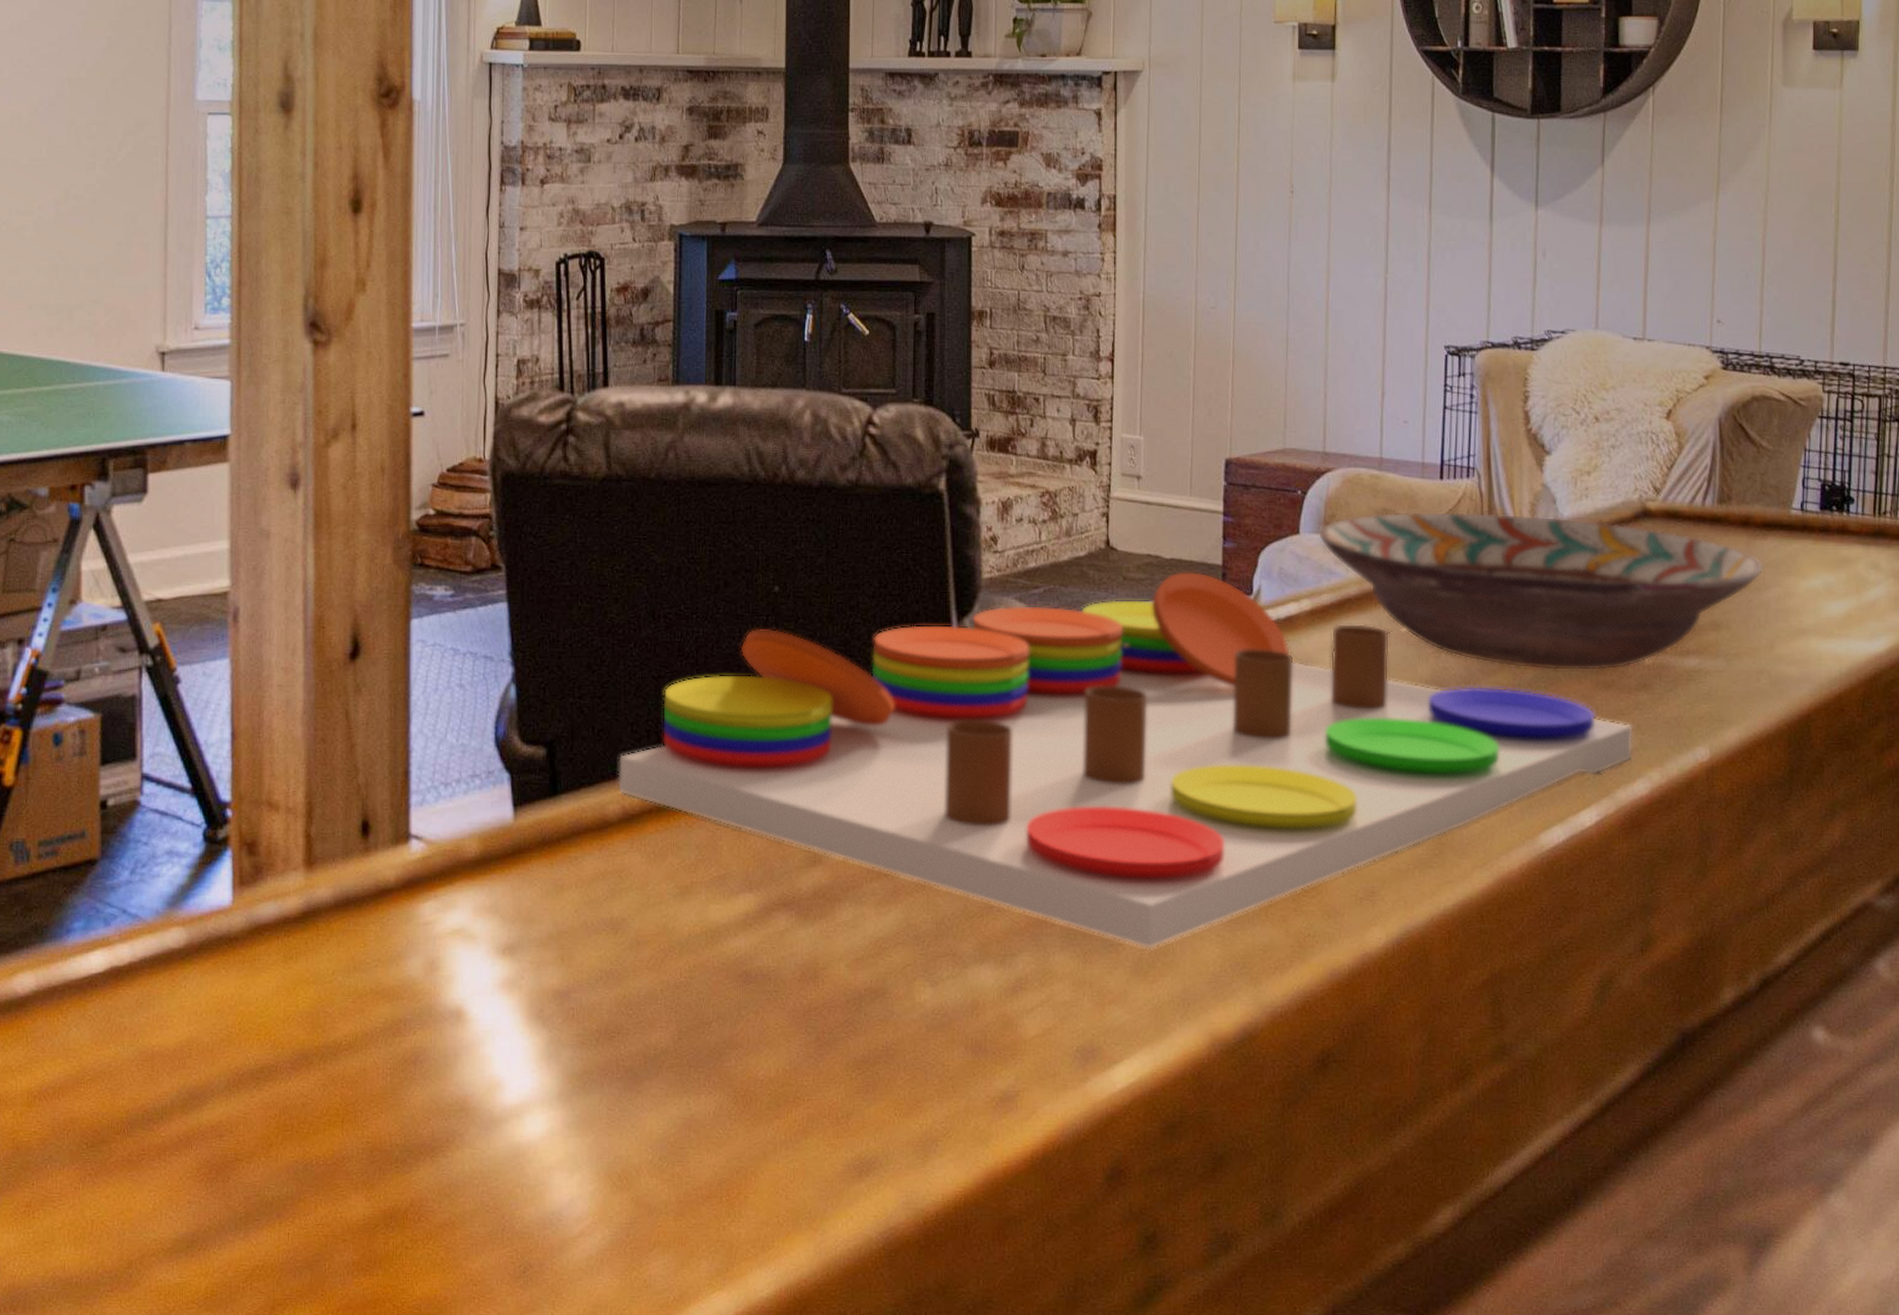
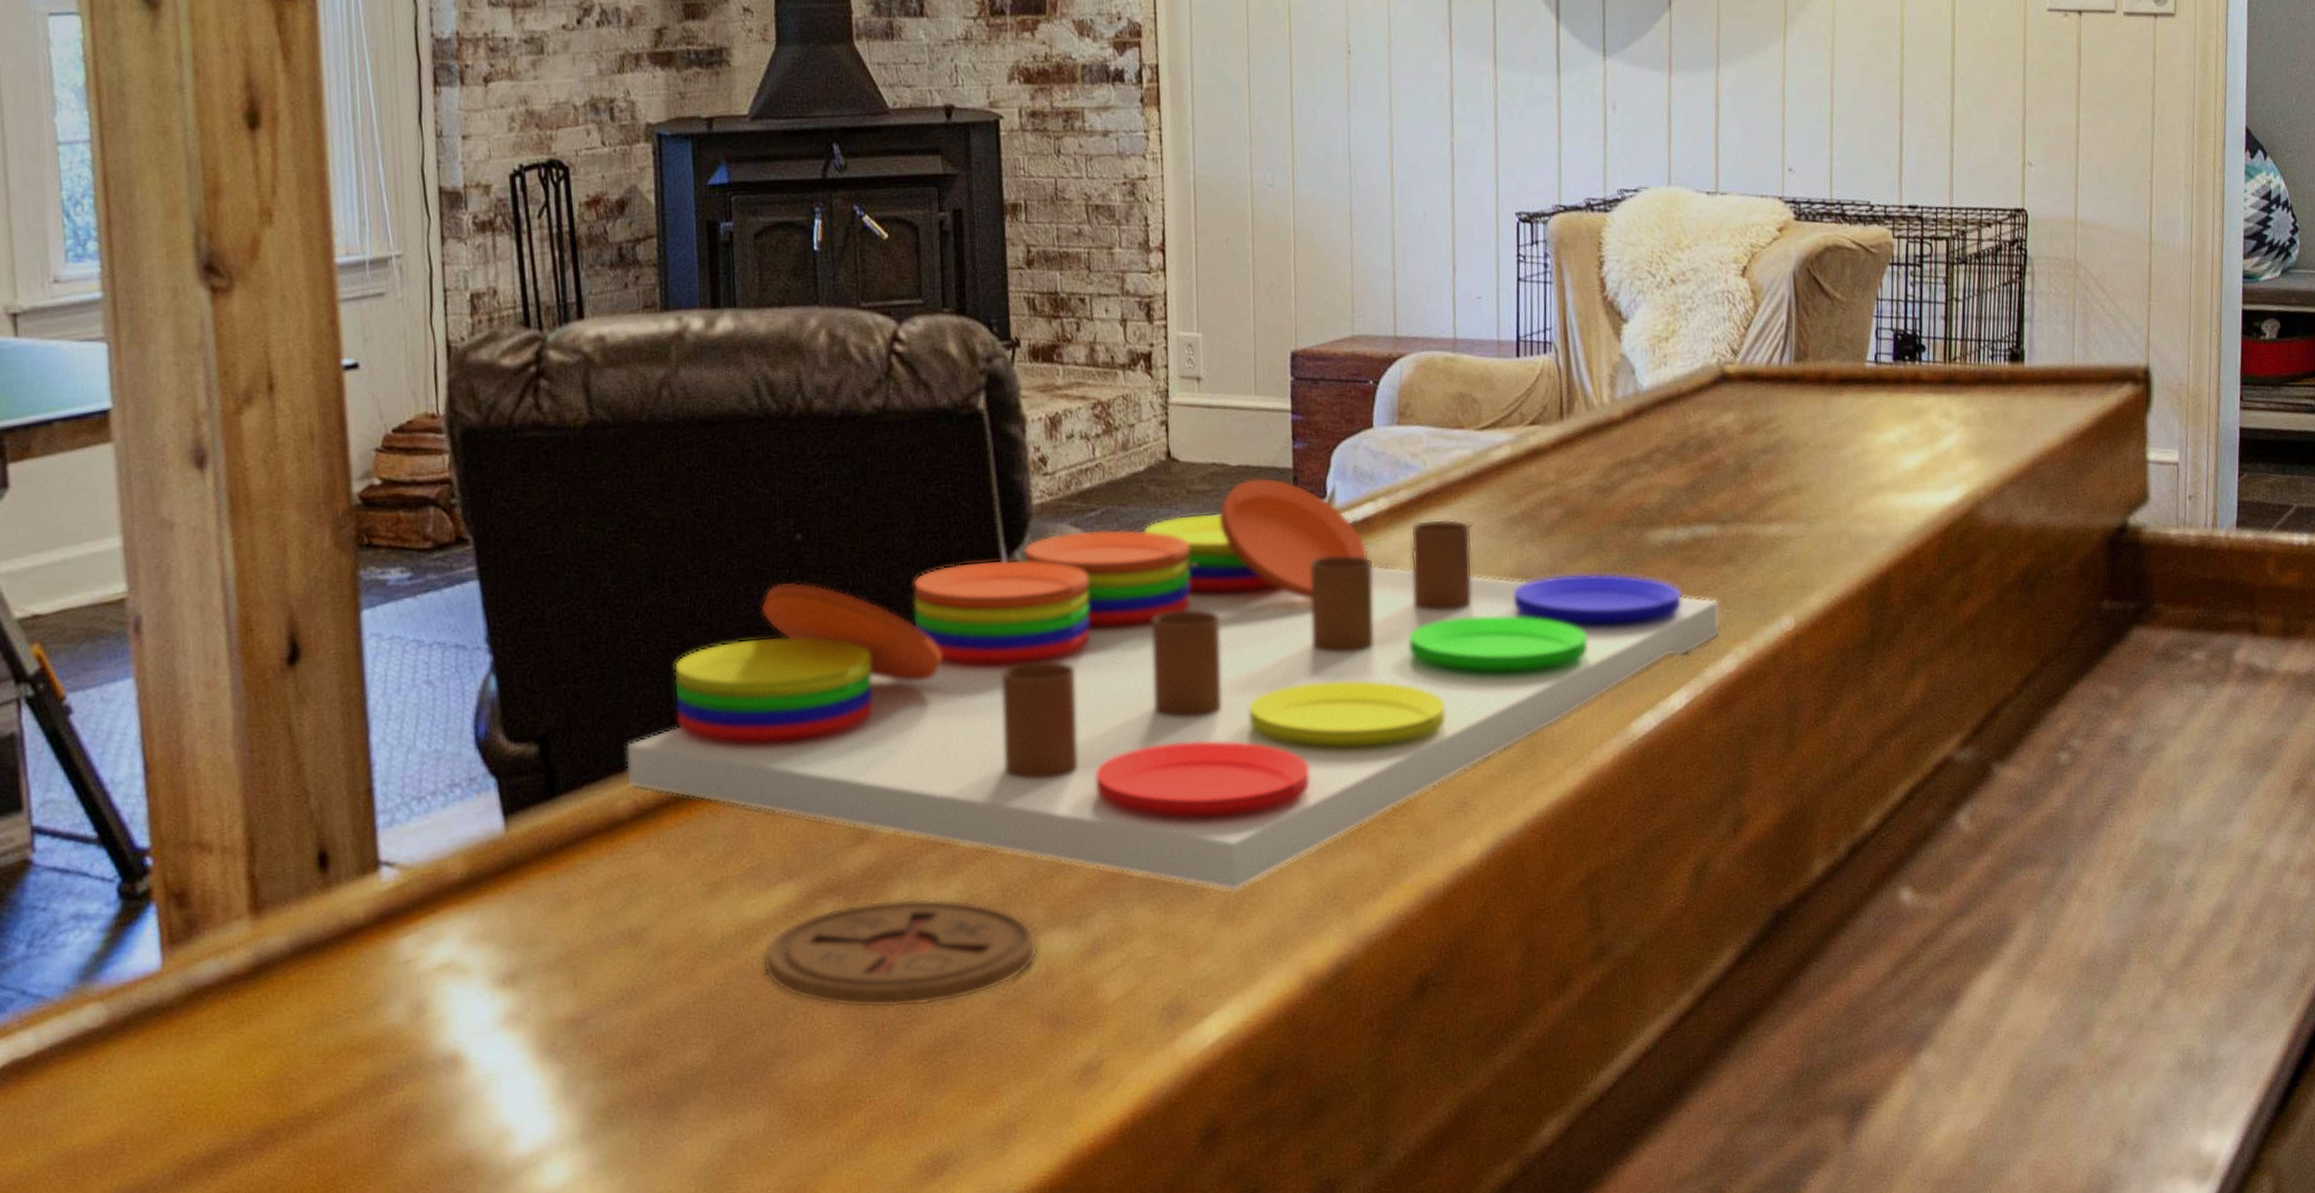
coaster: none [722,919,966,1018] -> present [762,898,1039,1008]
decorative bowl: present [1317,511,1764,671] -> none [1392,388,1841,552]

